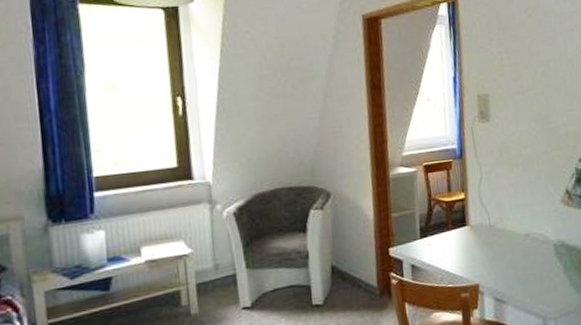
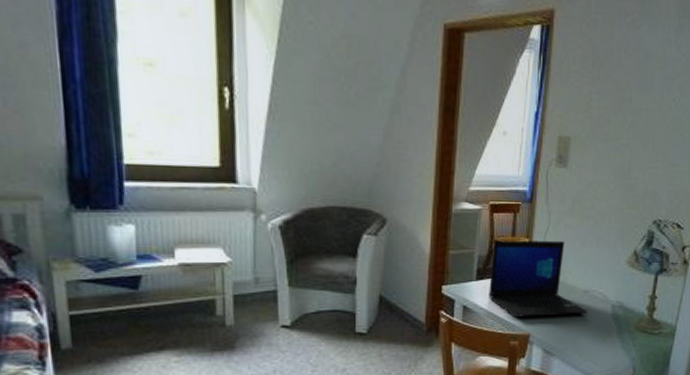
laptop: none [431,189,532,270] -> present [489,240,588,317]

